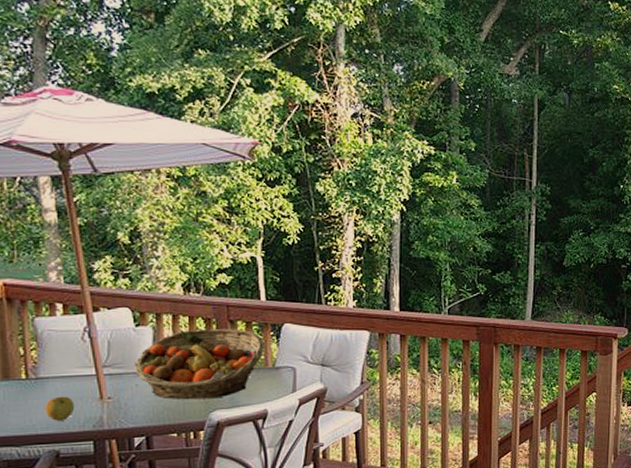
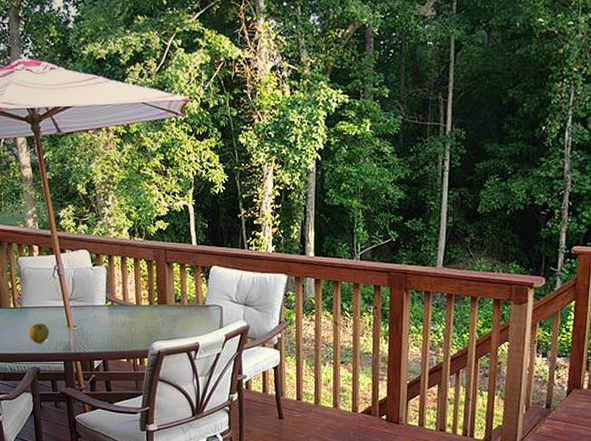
fruit basket: present [133,329,265,400] -> none [92,270,196,331]

